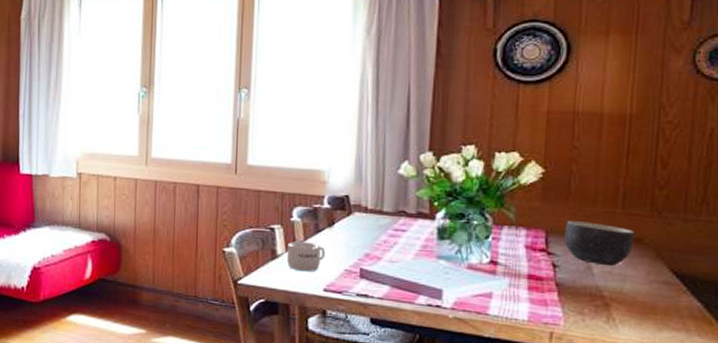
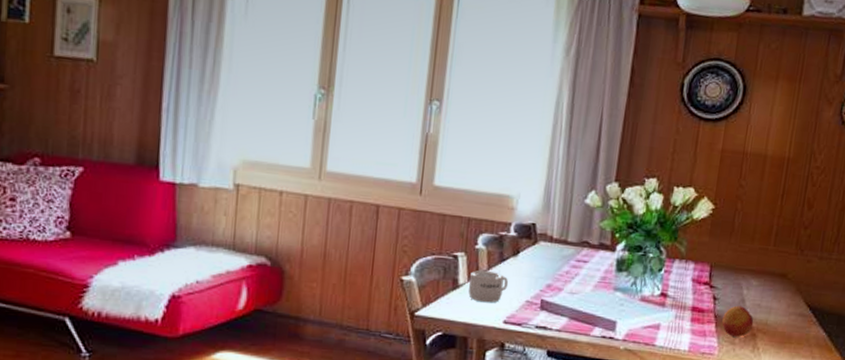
bowl: present [564,221,635,267] -> none [725,256,782,300]
fruit: none [566,273,605,307] -> present [722,305,754,337]

